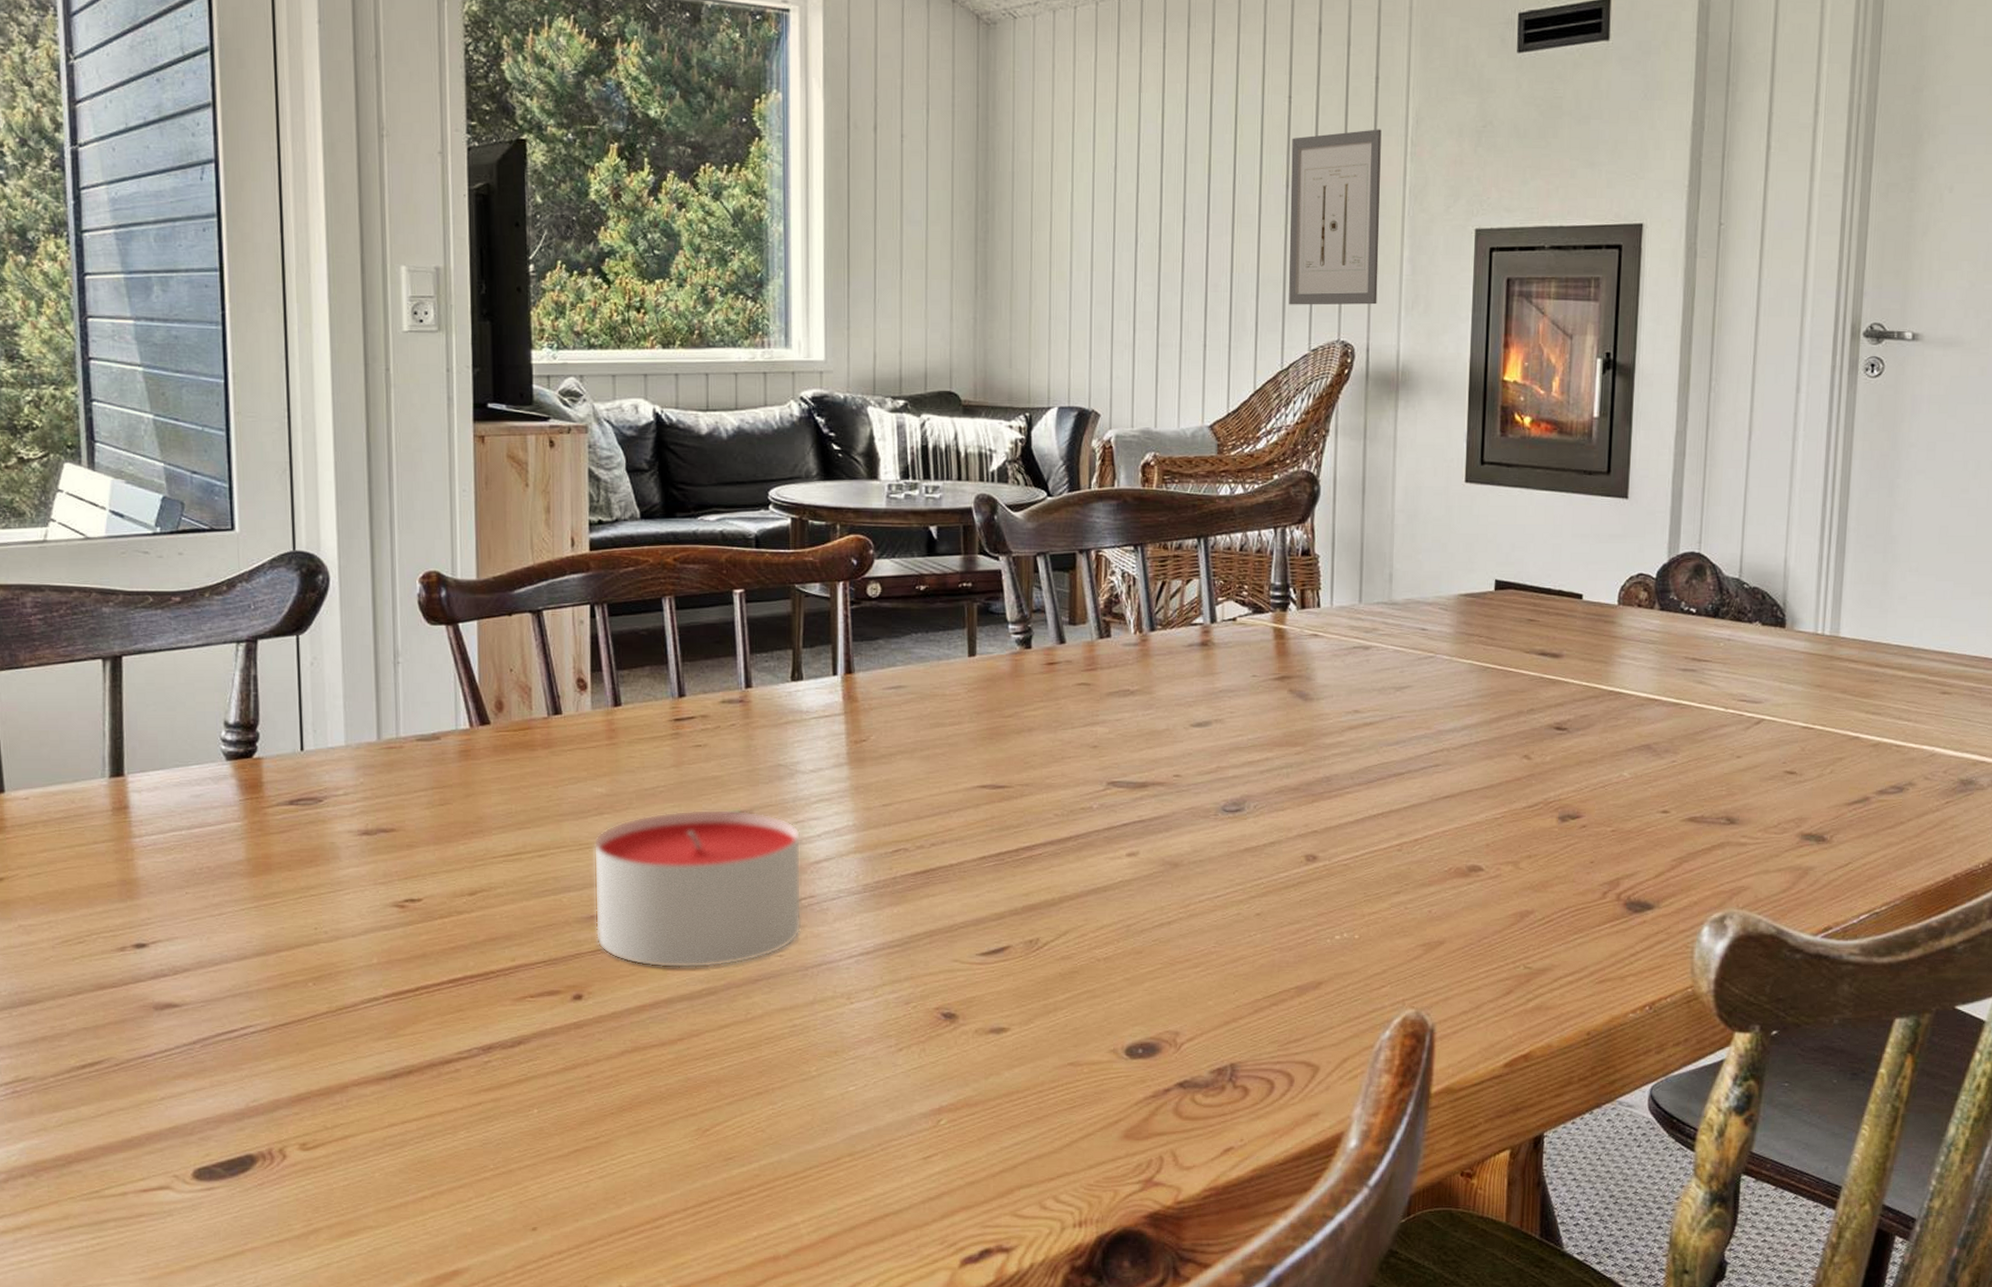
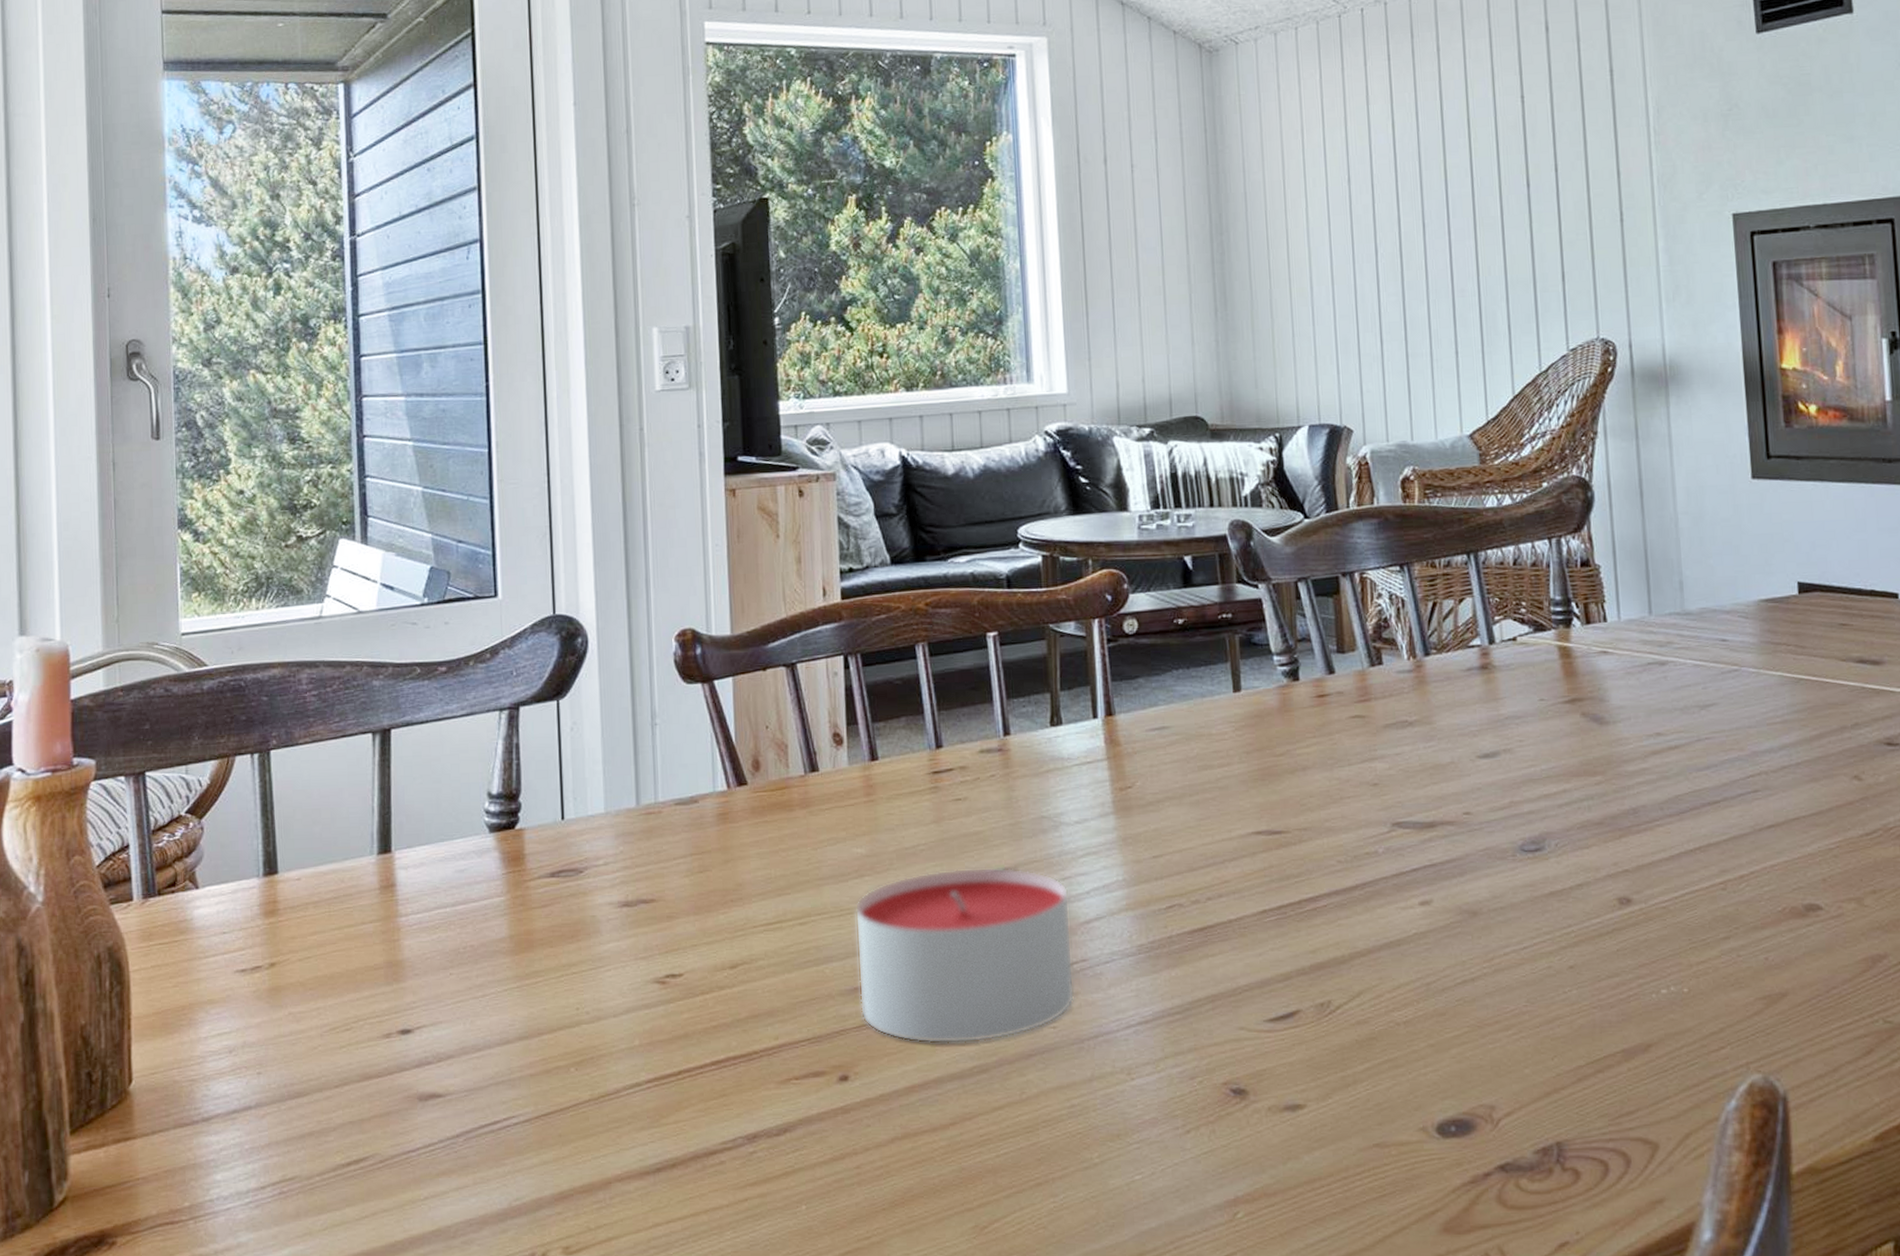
wall art: present [1289,129,1382,305] -> none [1528,121,1635,305]

